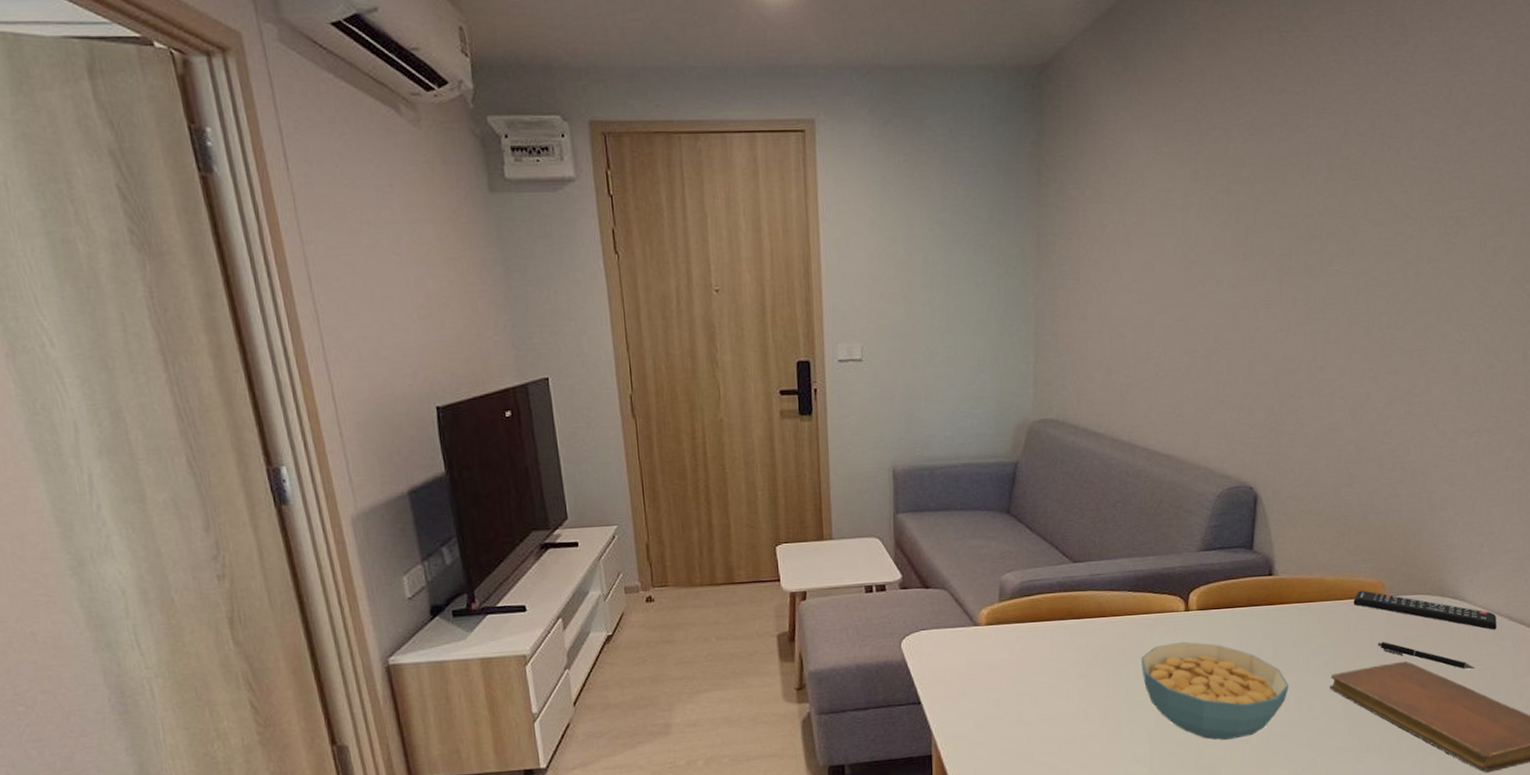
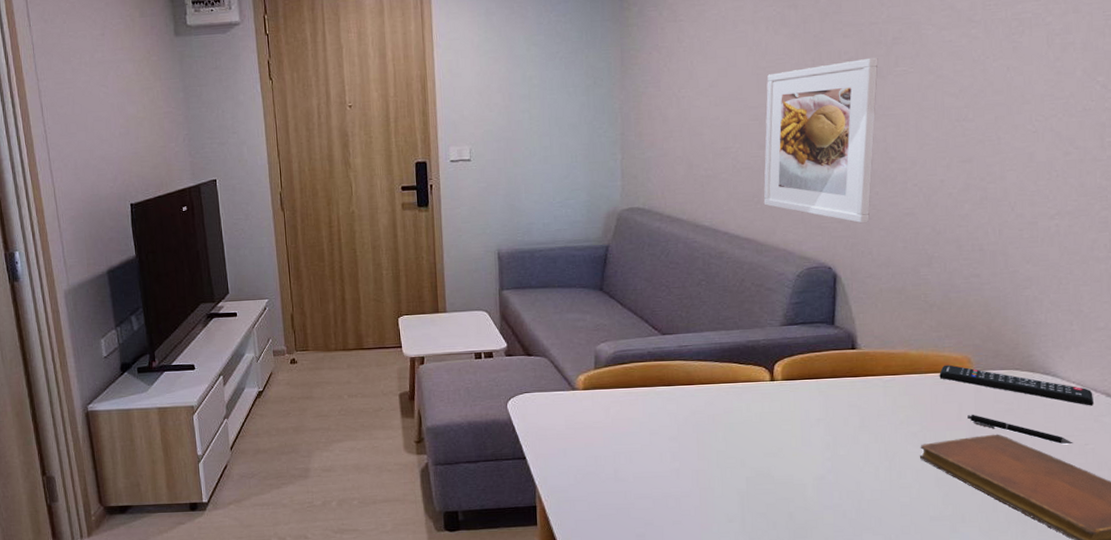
cereal bowl: present [1140,641,1289,740] -> none [729,409,878,504]
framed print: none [1186,254,1312,439] -> present [763,57,879,224]

